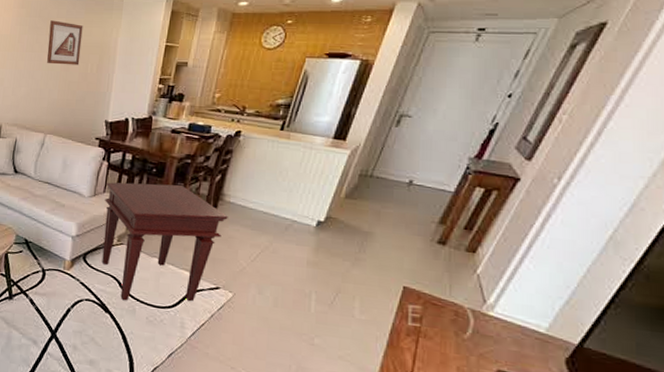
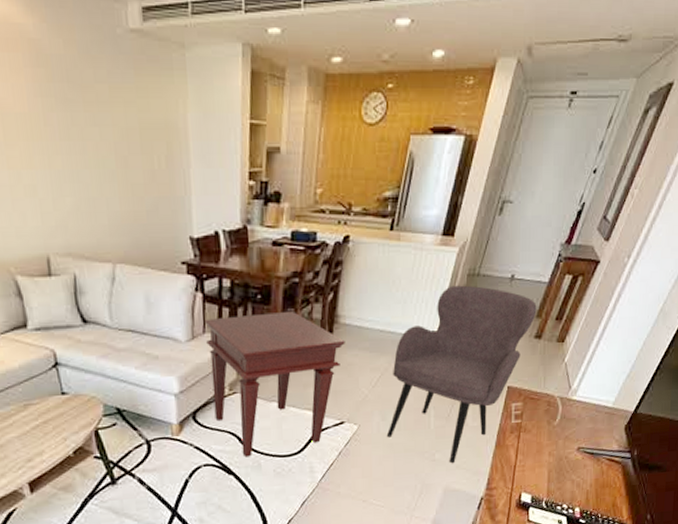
picture frame: present [47,20,83,65] -> none [86,87,141,159]
armchair: none [262,182,440,353] -> present [386,285,537,464]

